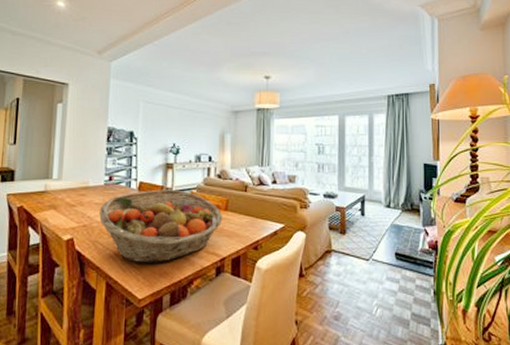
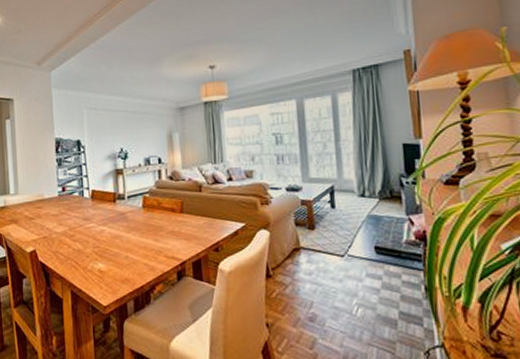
fruit basket: present [99,189,223,263] -> none [57,195,179,271]

